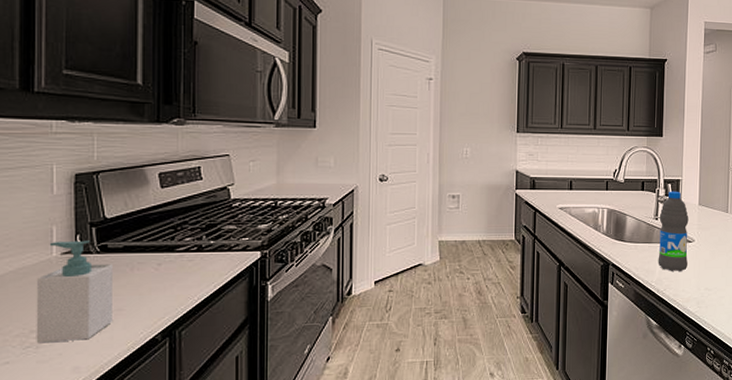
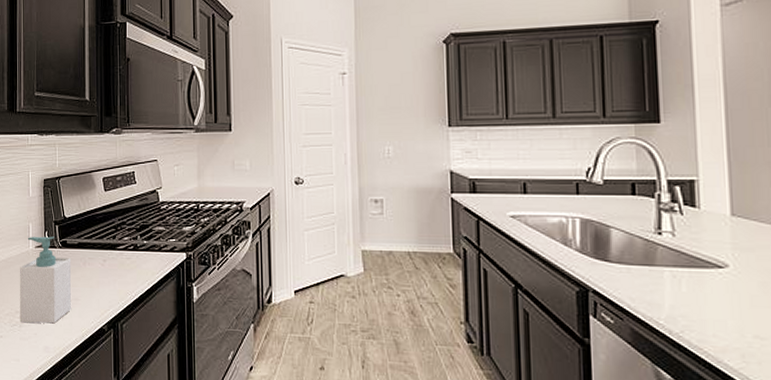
water bottle: present [658,191,689,272] -> none [663,196,719,309]

